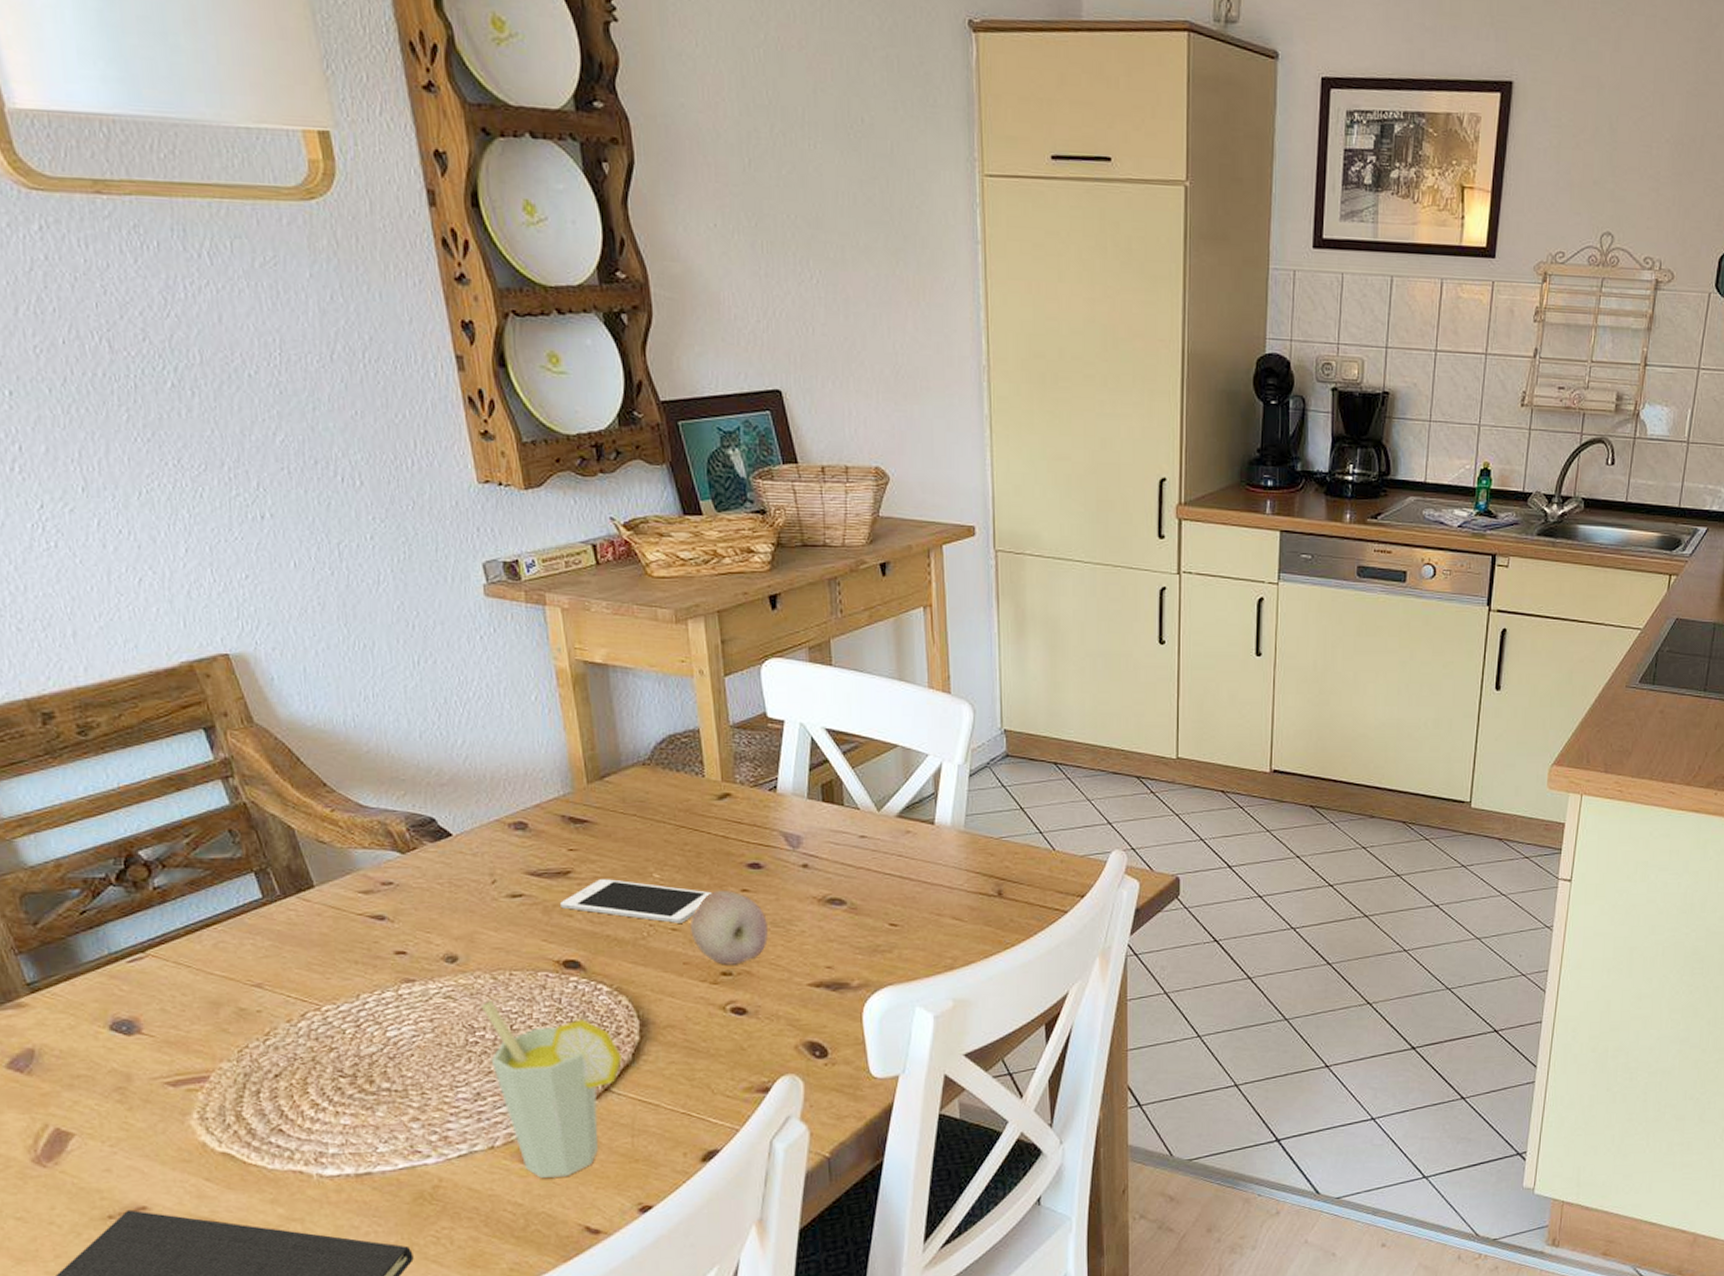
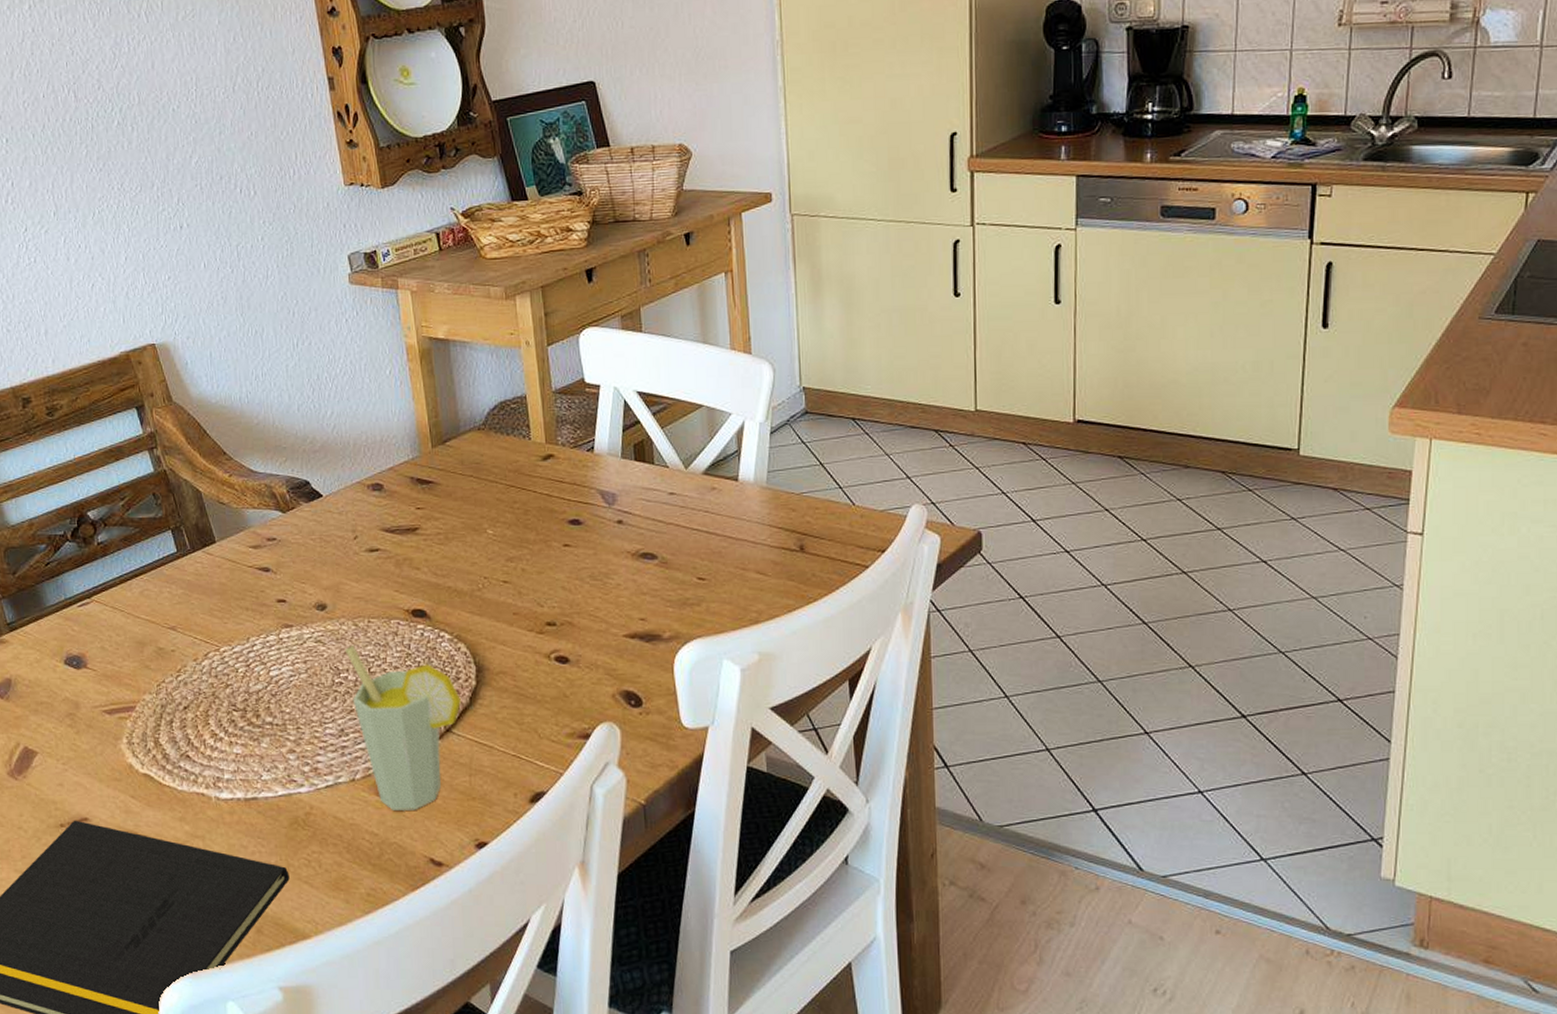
cell phone: present [560,879,712,923] -> none [410,535,538,576]
fruit: present [690,891,769,965] -> none [519,546,588,616]

